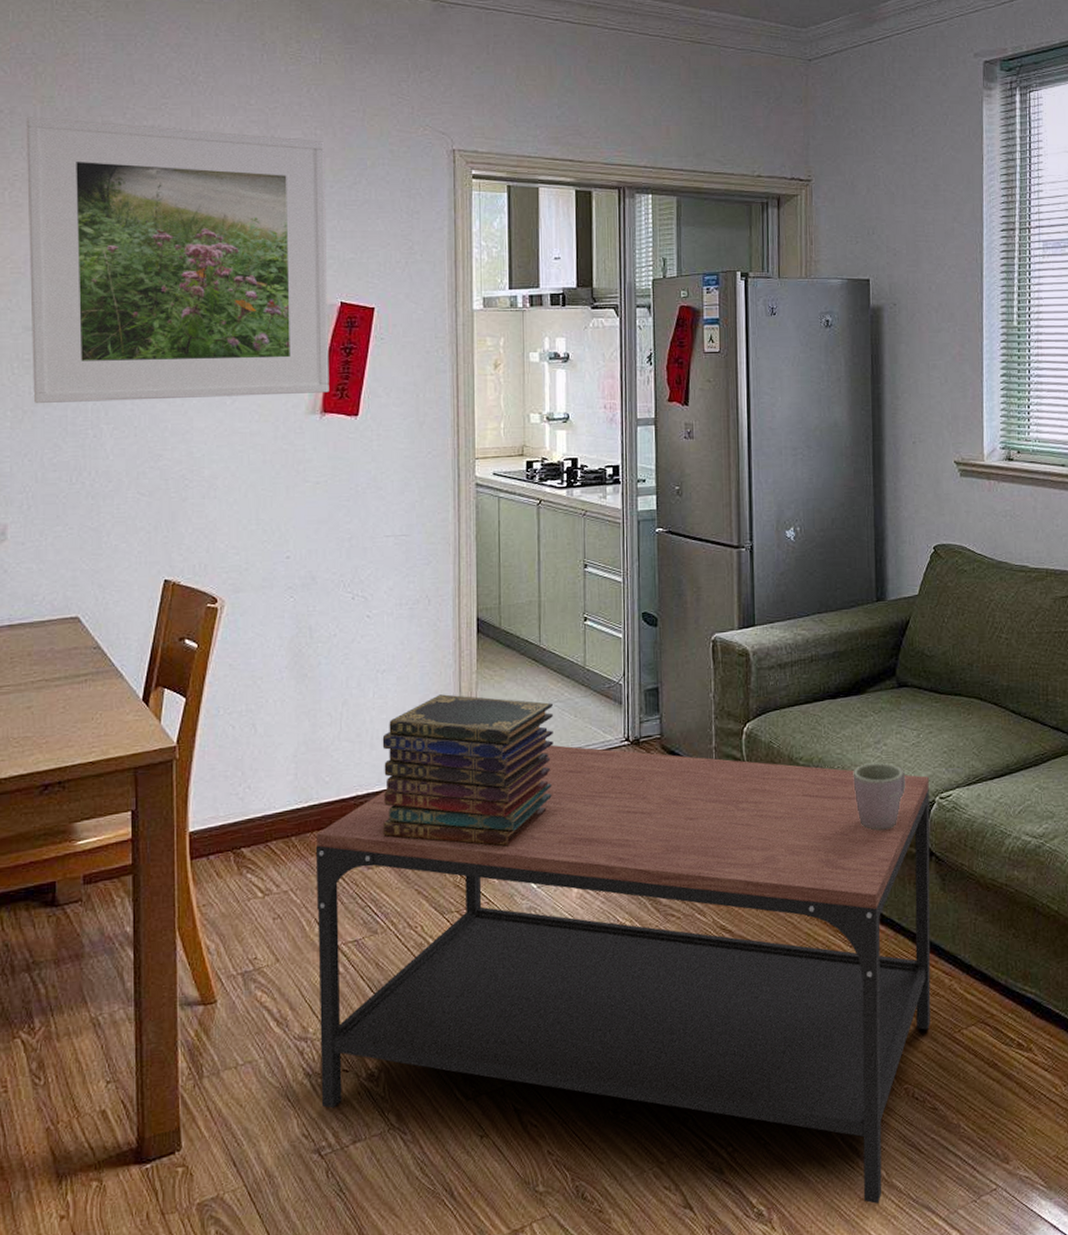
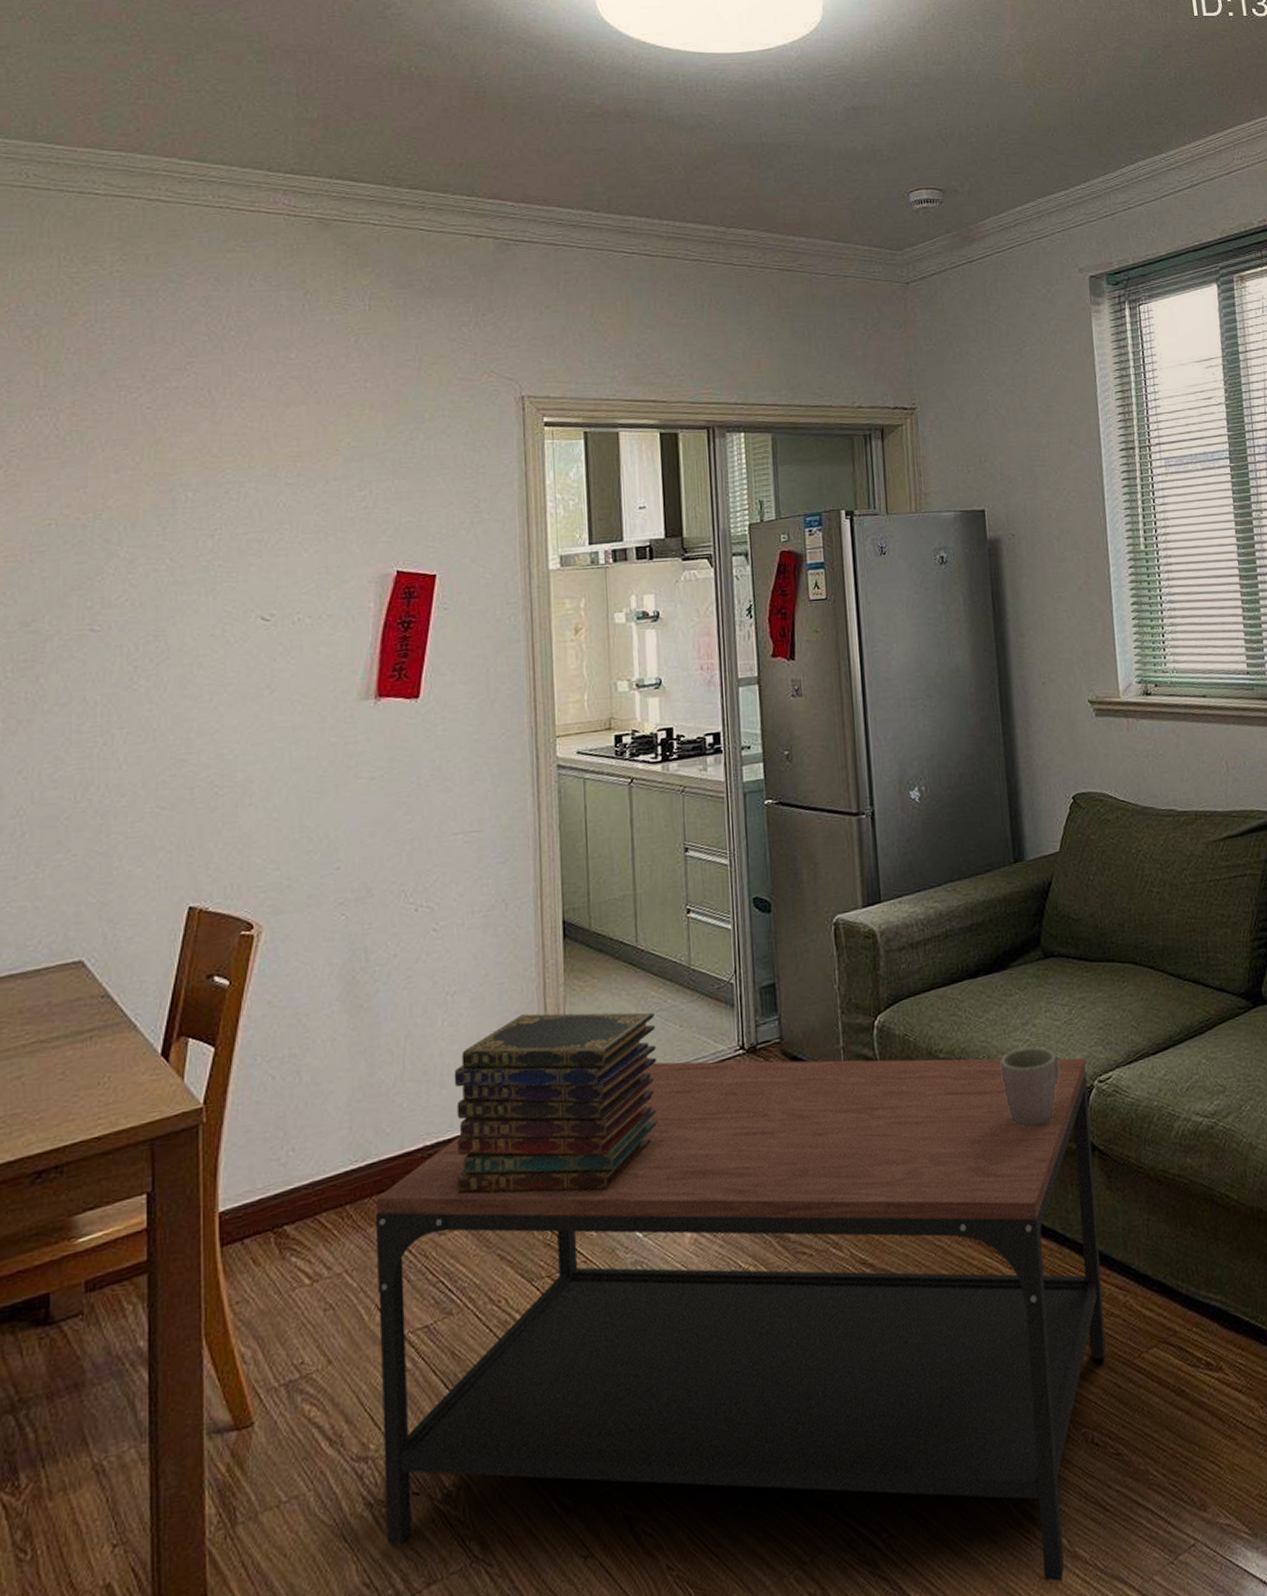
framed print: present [26,117,329,404] -> none [26,384,385,711]

